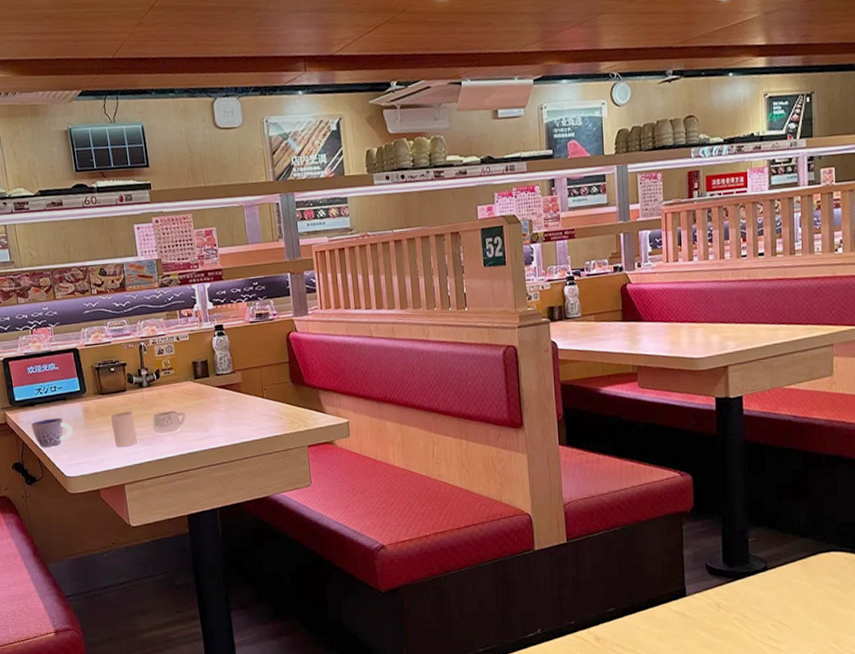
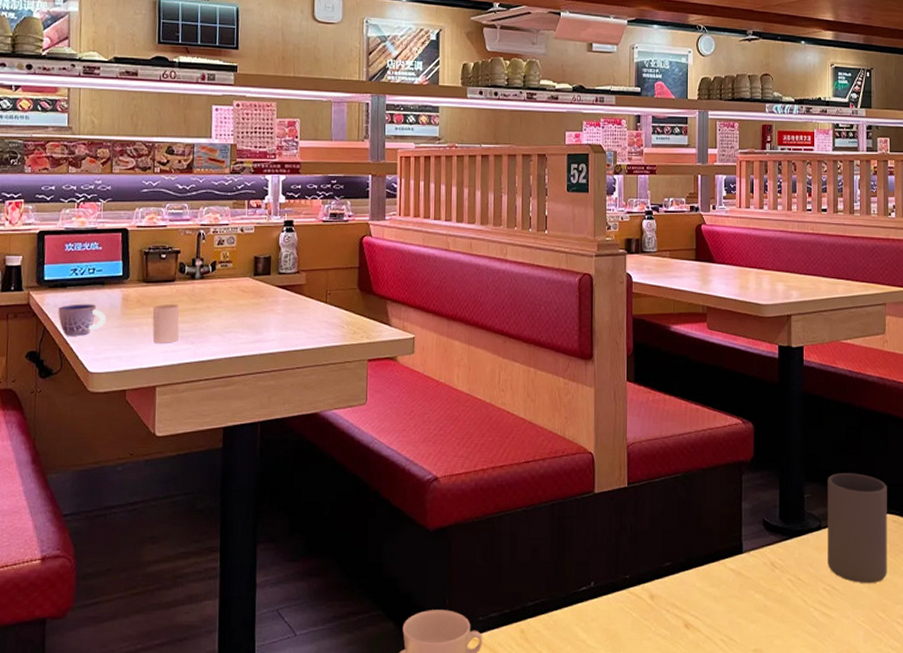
teacup: present [152,410,186,434] -> none [199,308,238,333]
cup: none [773,515,839,618] -> present [827,473,887,584]

